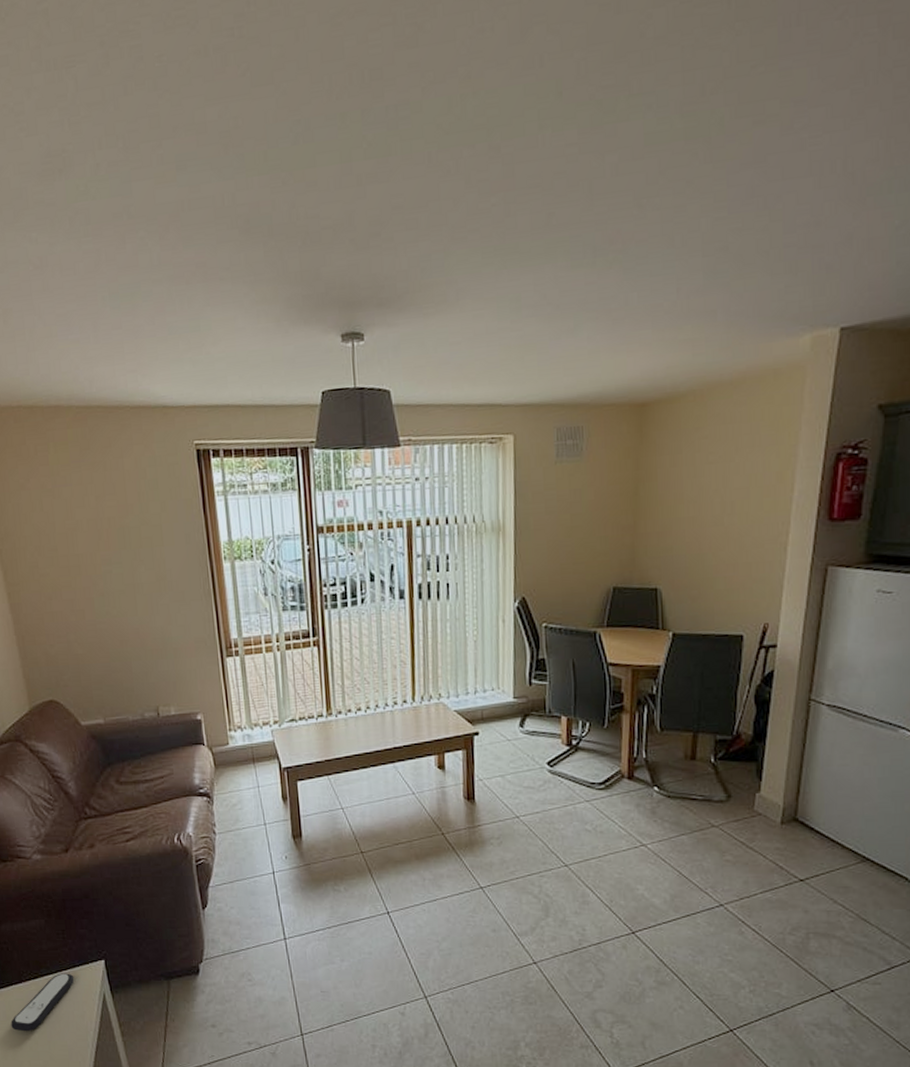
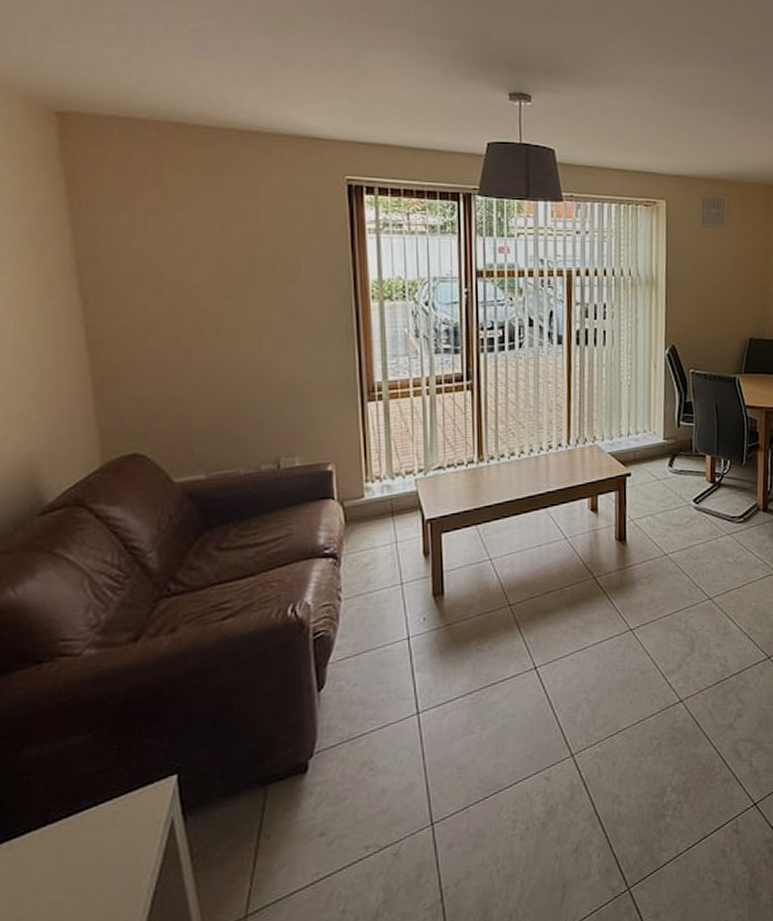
remote control: present [11,973,75,1032] -> none [21,800,130,896]

